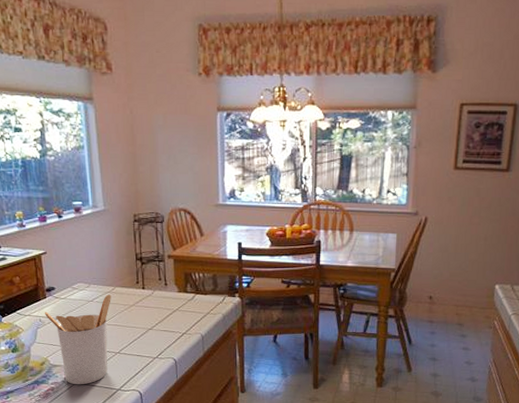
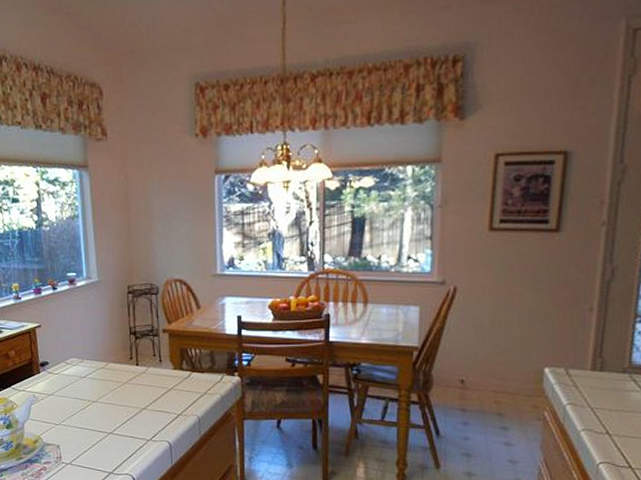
utensil holder: present [44,294,111,385] -> none [38,370,104,466]

